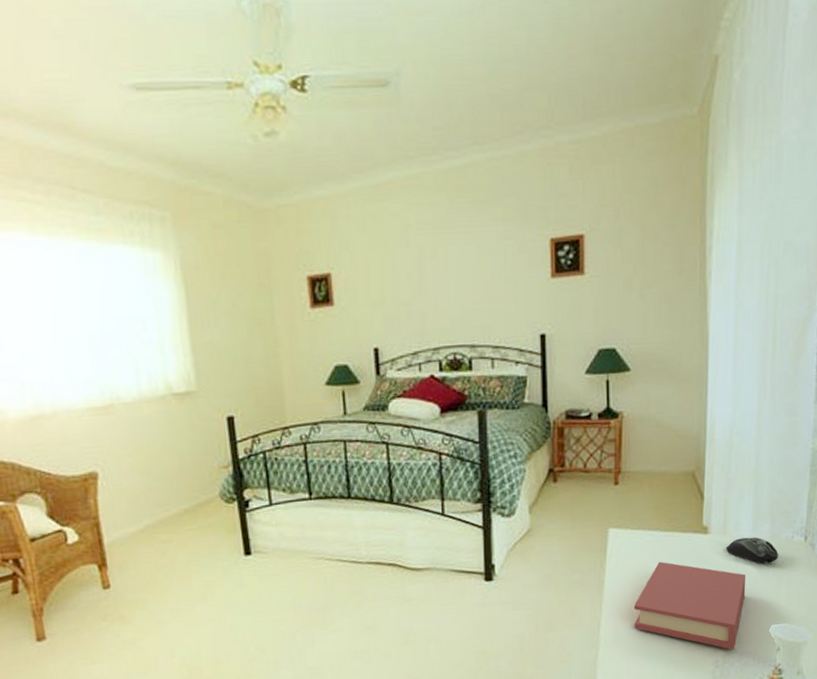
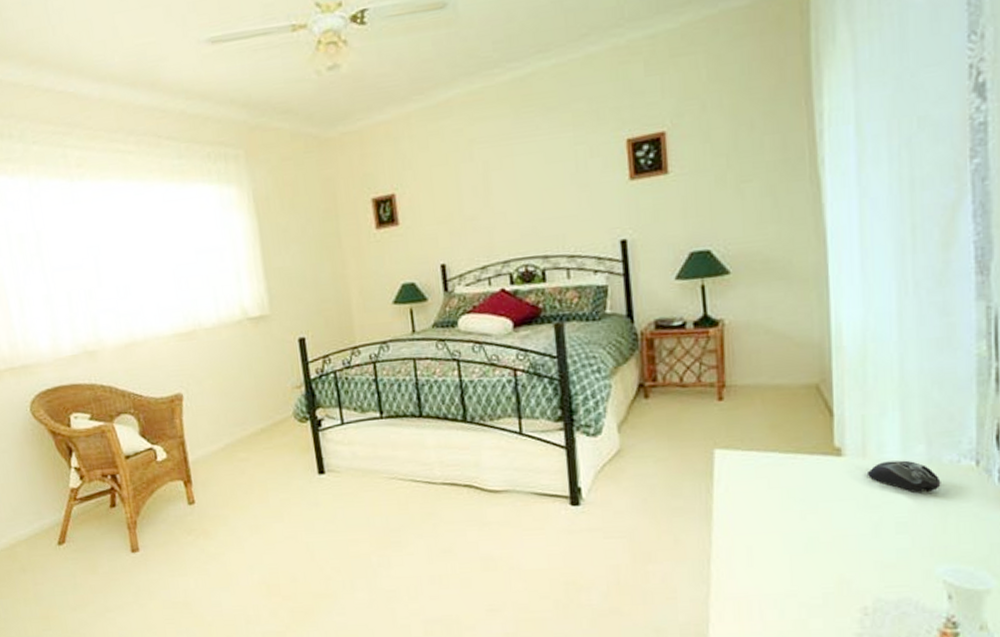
book: present [634,561,746,651] -> none [752,487,899,596]

